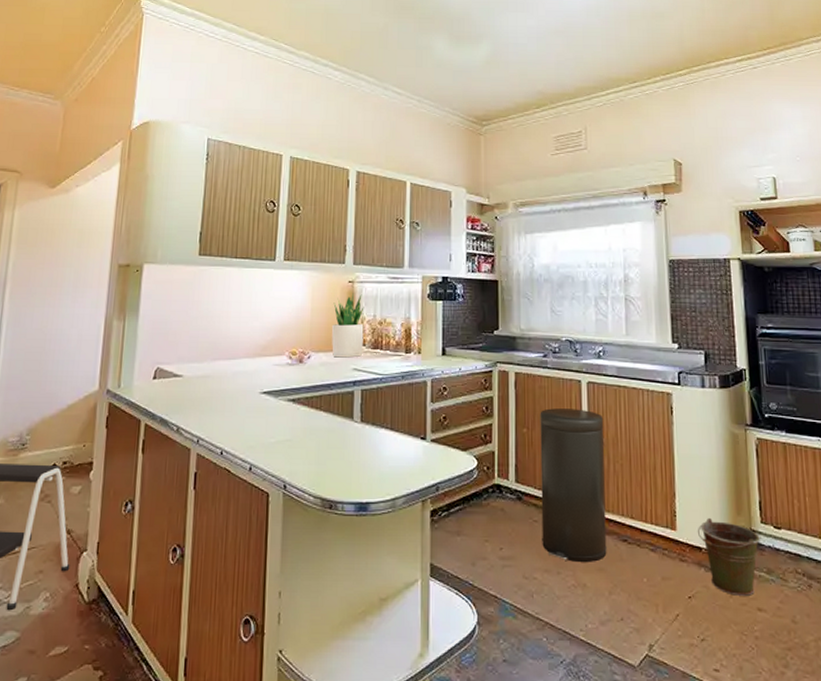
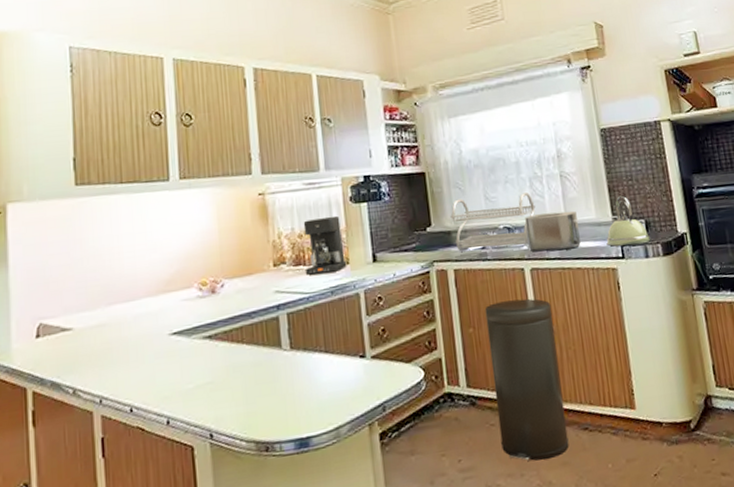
planter: present [331,293,364,358] -> none [243,206,284,282]
coffee maker: none [382,309,419,359] -> present [303,215,347,275]
dish rack: none [517,308,598,362] -> present [450,192,535,252]
toaster: none [587,332,639,369] -> present [525,211,581,252]
kettle: none [664,325,709,374] -> present [606,195,651,247]
bucket: present [697,518,760,596] -> none [656,391,717,465]

